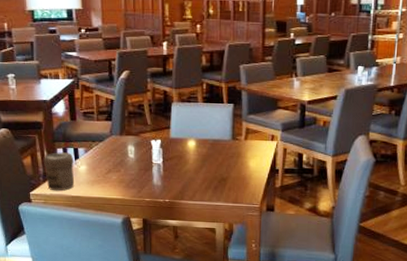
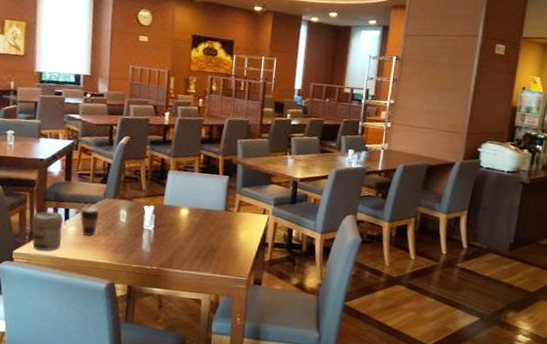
coffee cup: none [88,145,108,173] -> present [79,206,100,236]

